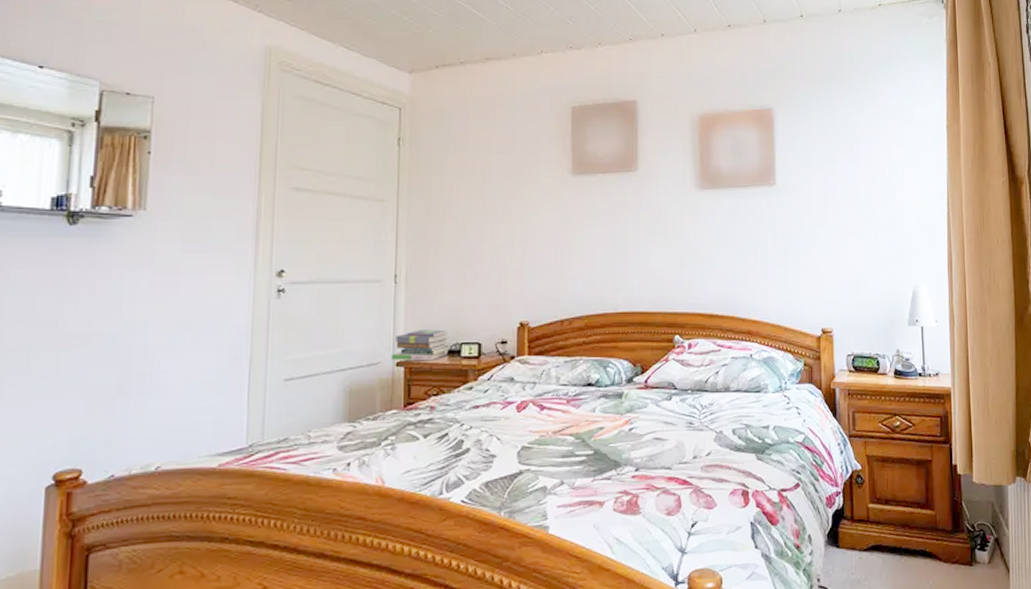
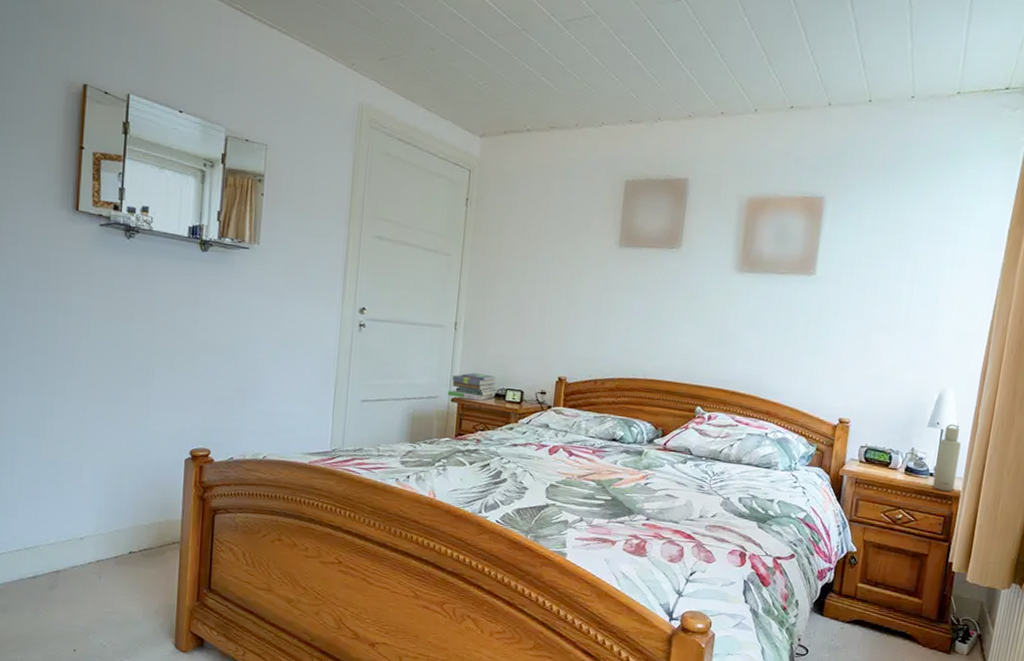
bottle: none [922,319,944,391] -> present [932,423,961,492]

